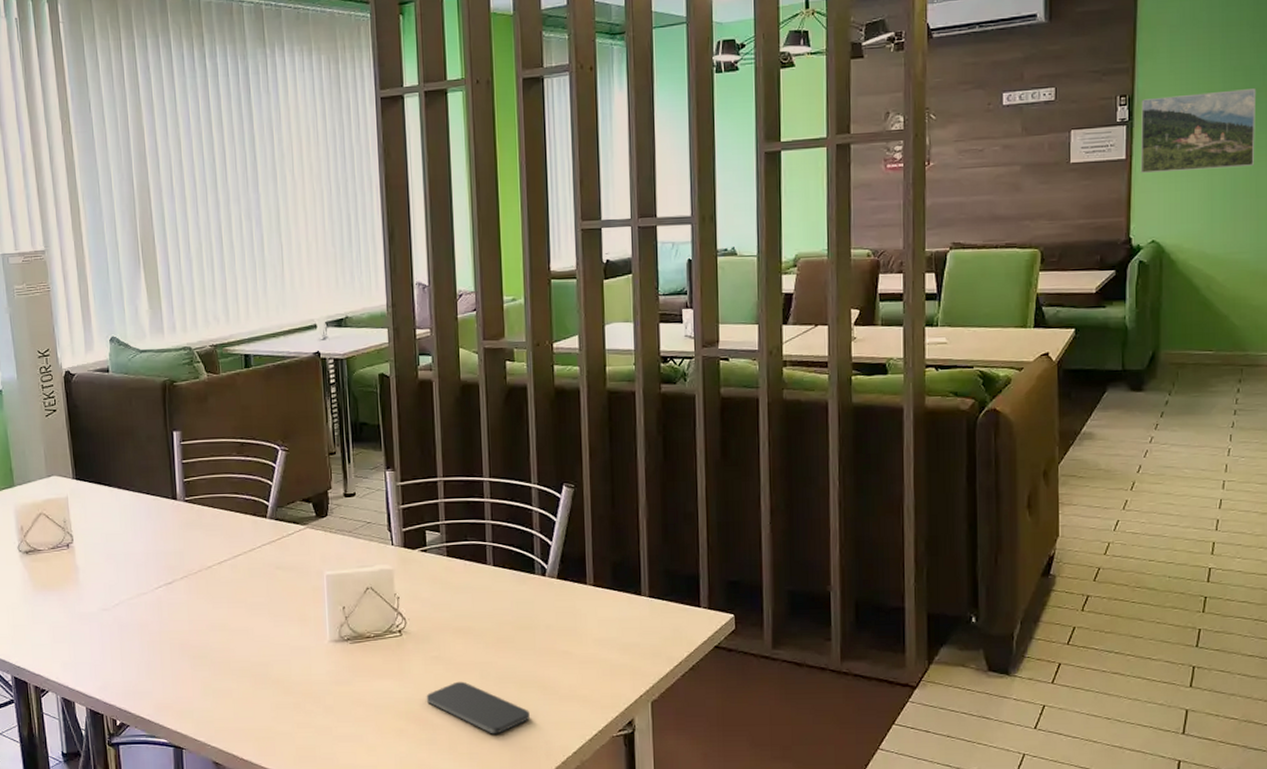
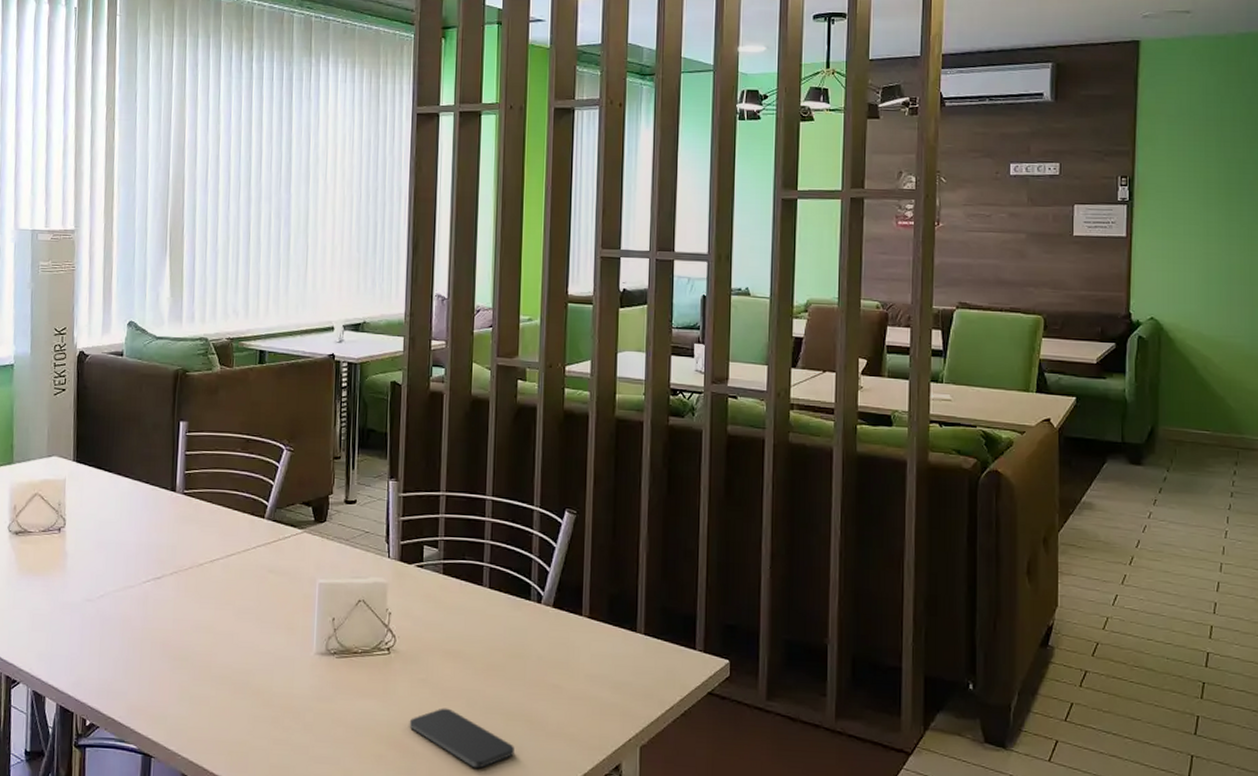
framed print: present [1140,89,1257,173] -> none [1140,180,1250,255]

